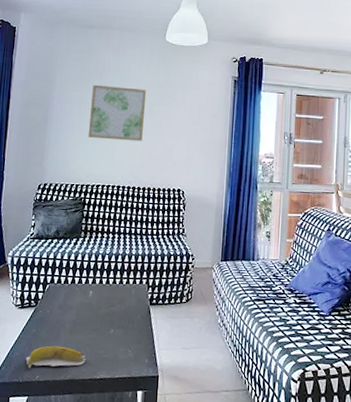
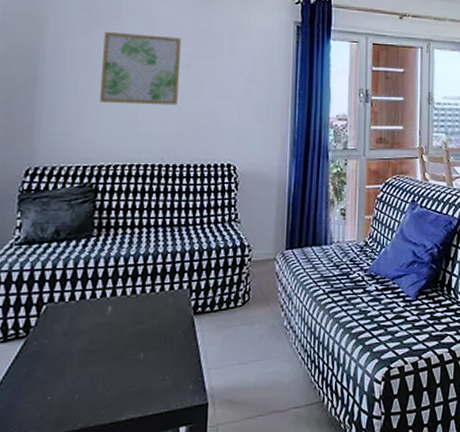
banana: present [26,345,86,368] -> none [13,385,105,423]

